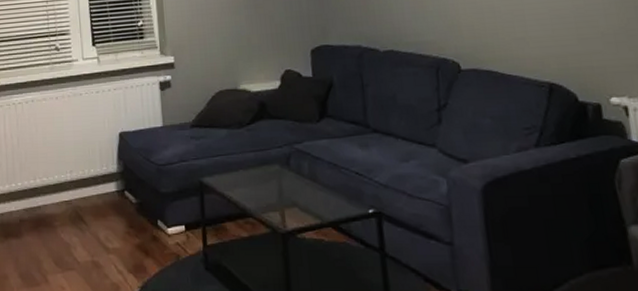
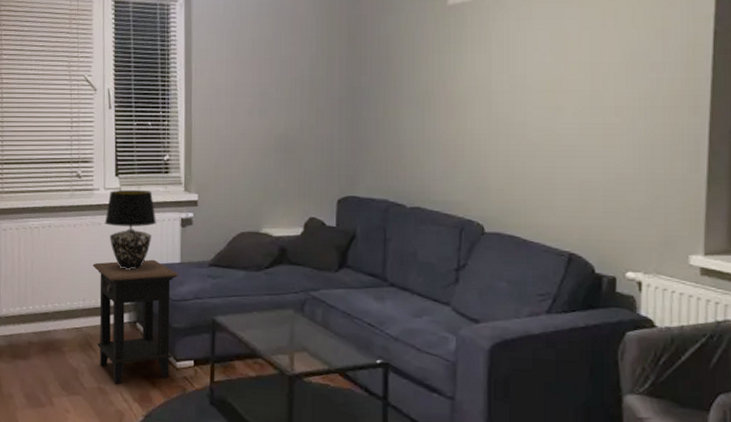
side table: none [76,125,164,256] -> present [92,259,179,384]
table lamp: none [85,57,136,138] -> present [104,189,156,270]

